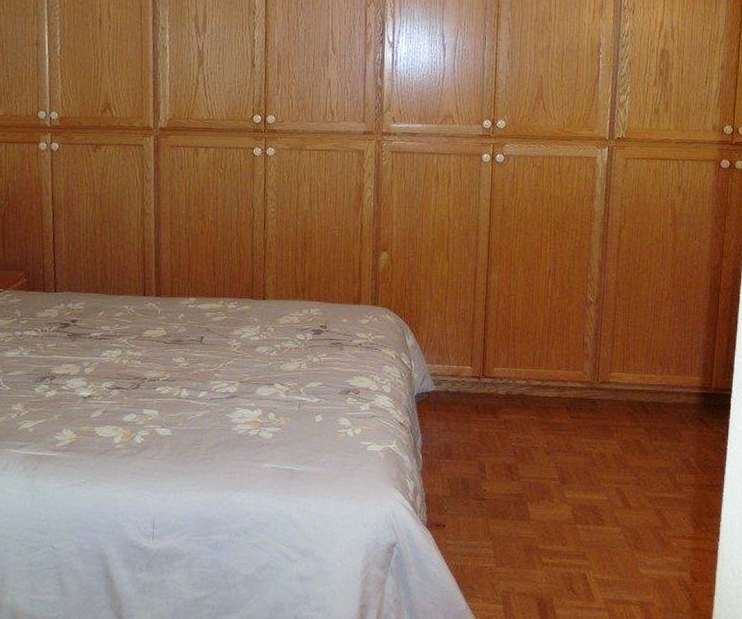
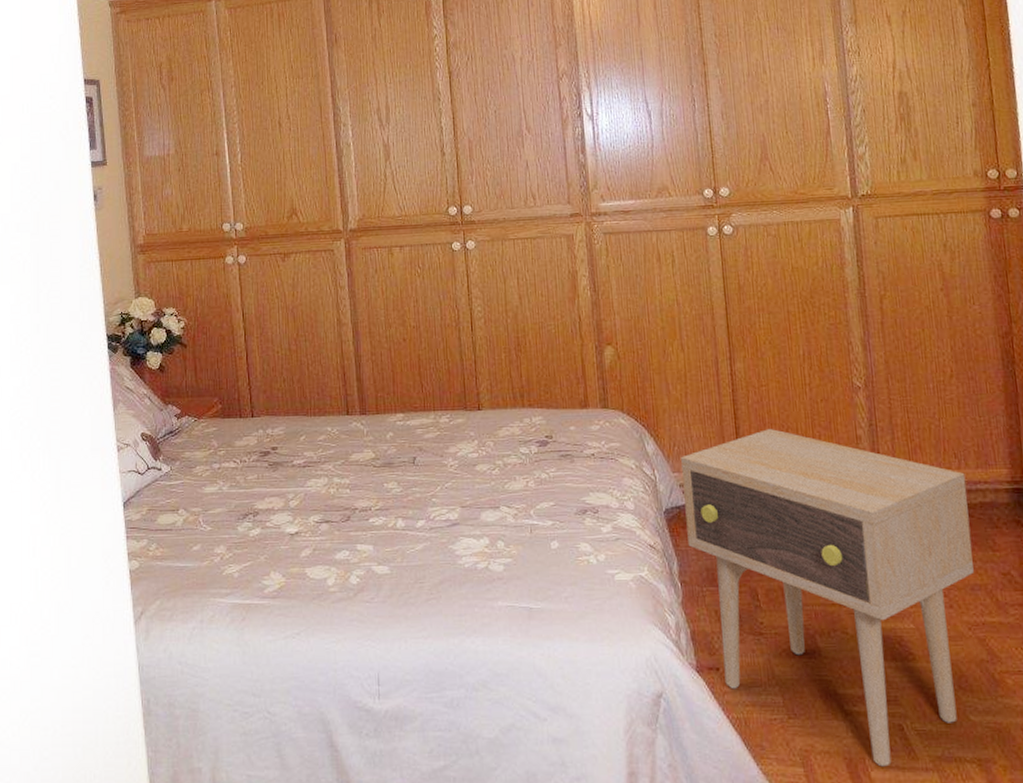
side table: none [432,332,666,606] -> present [681,429,974,767]

